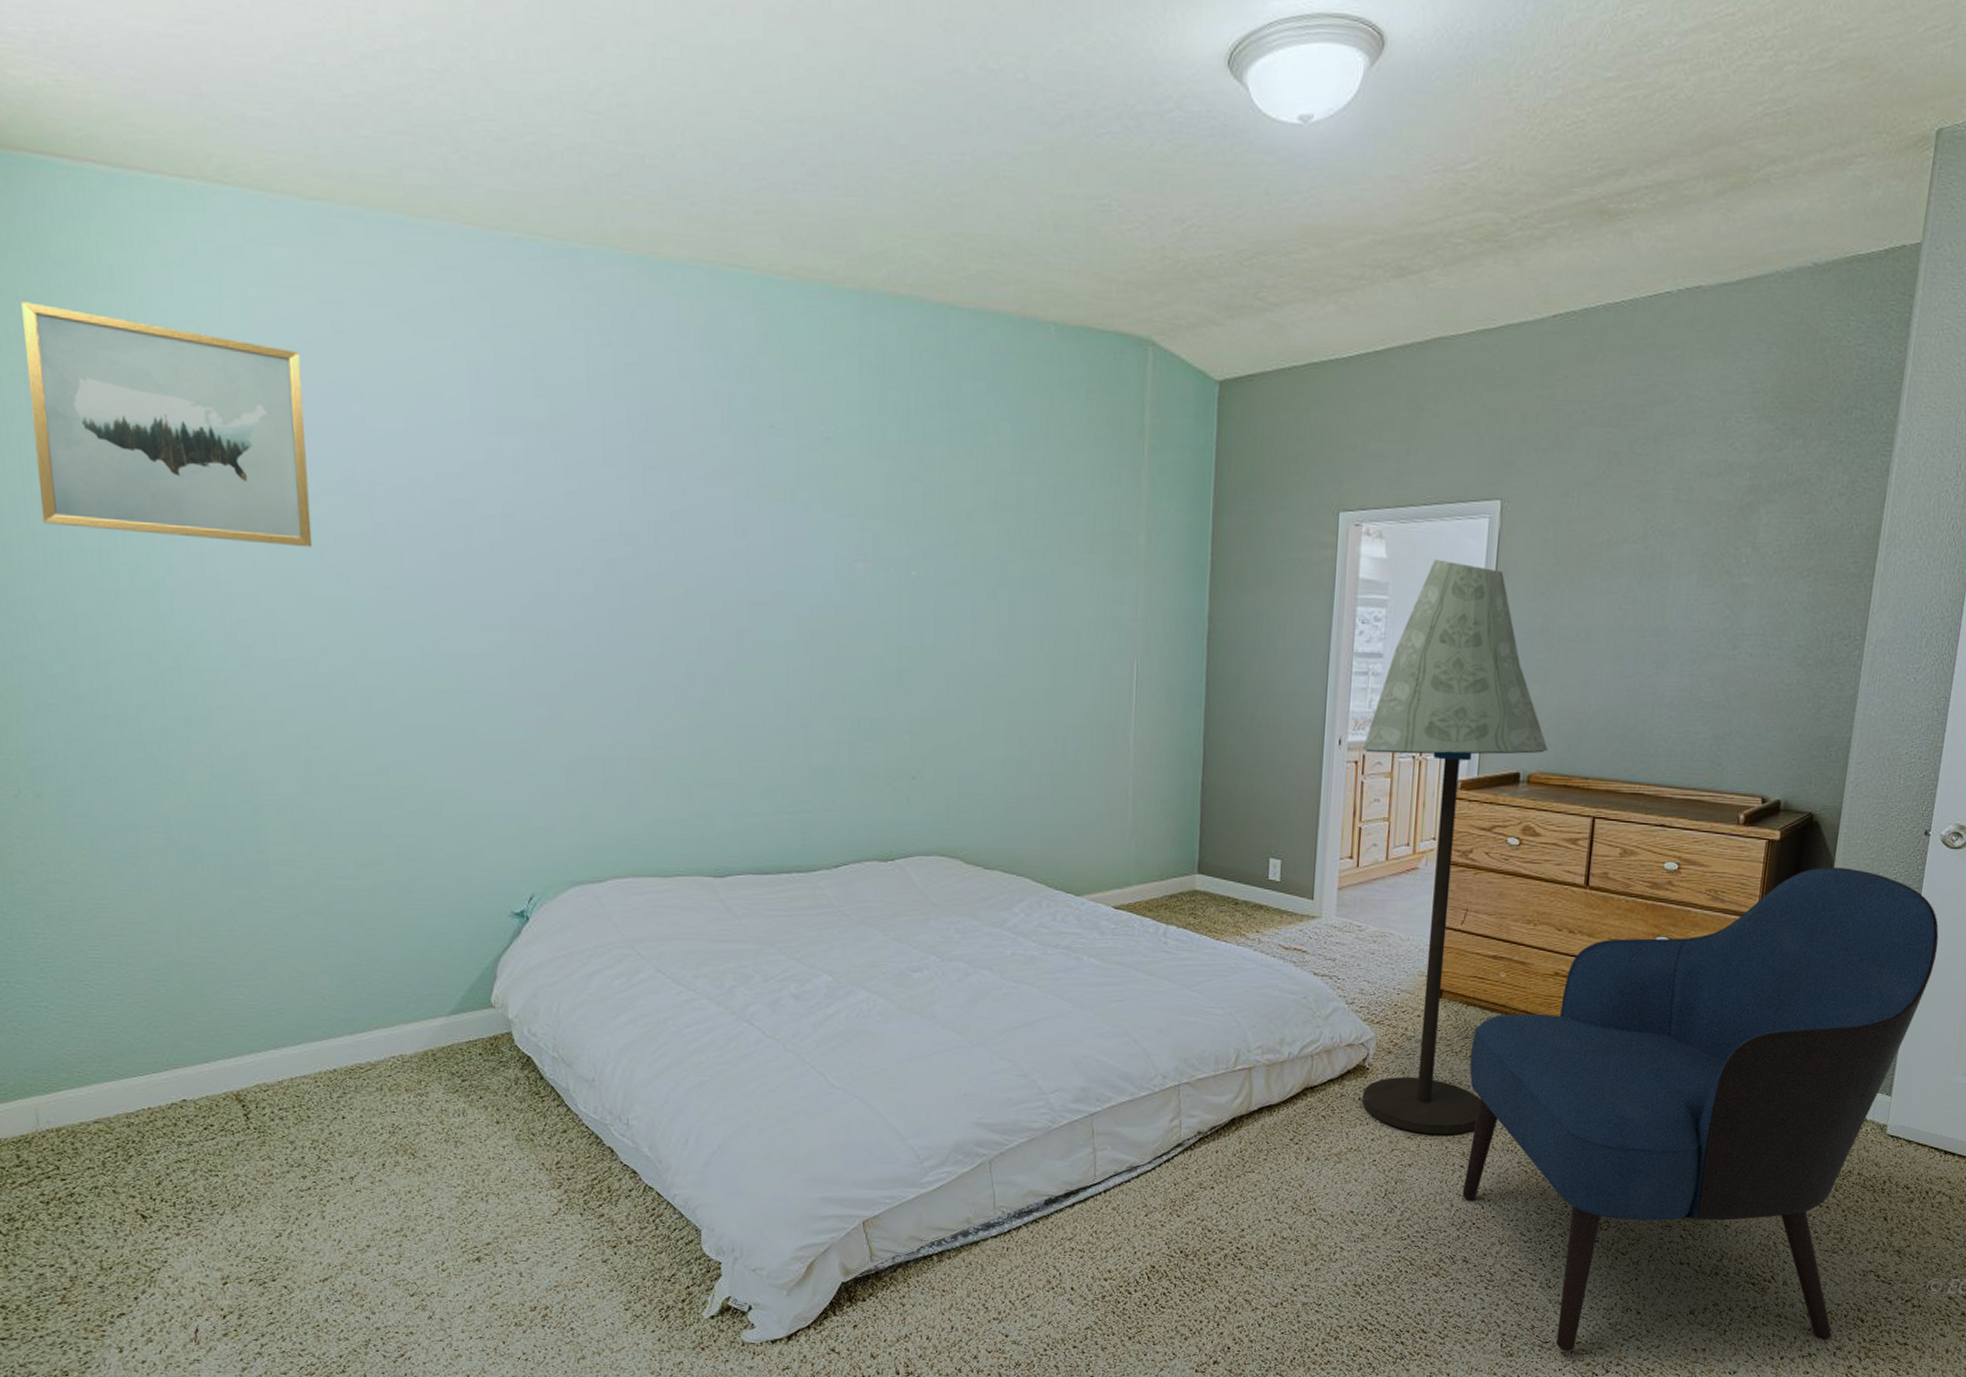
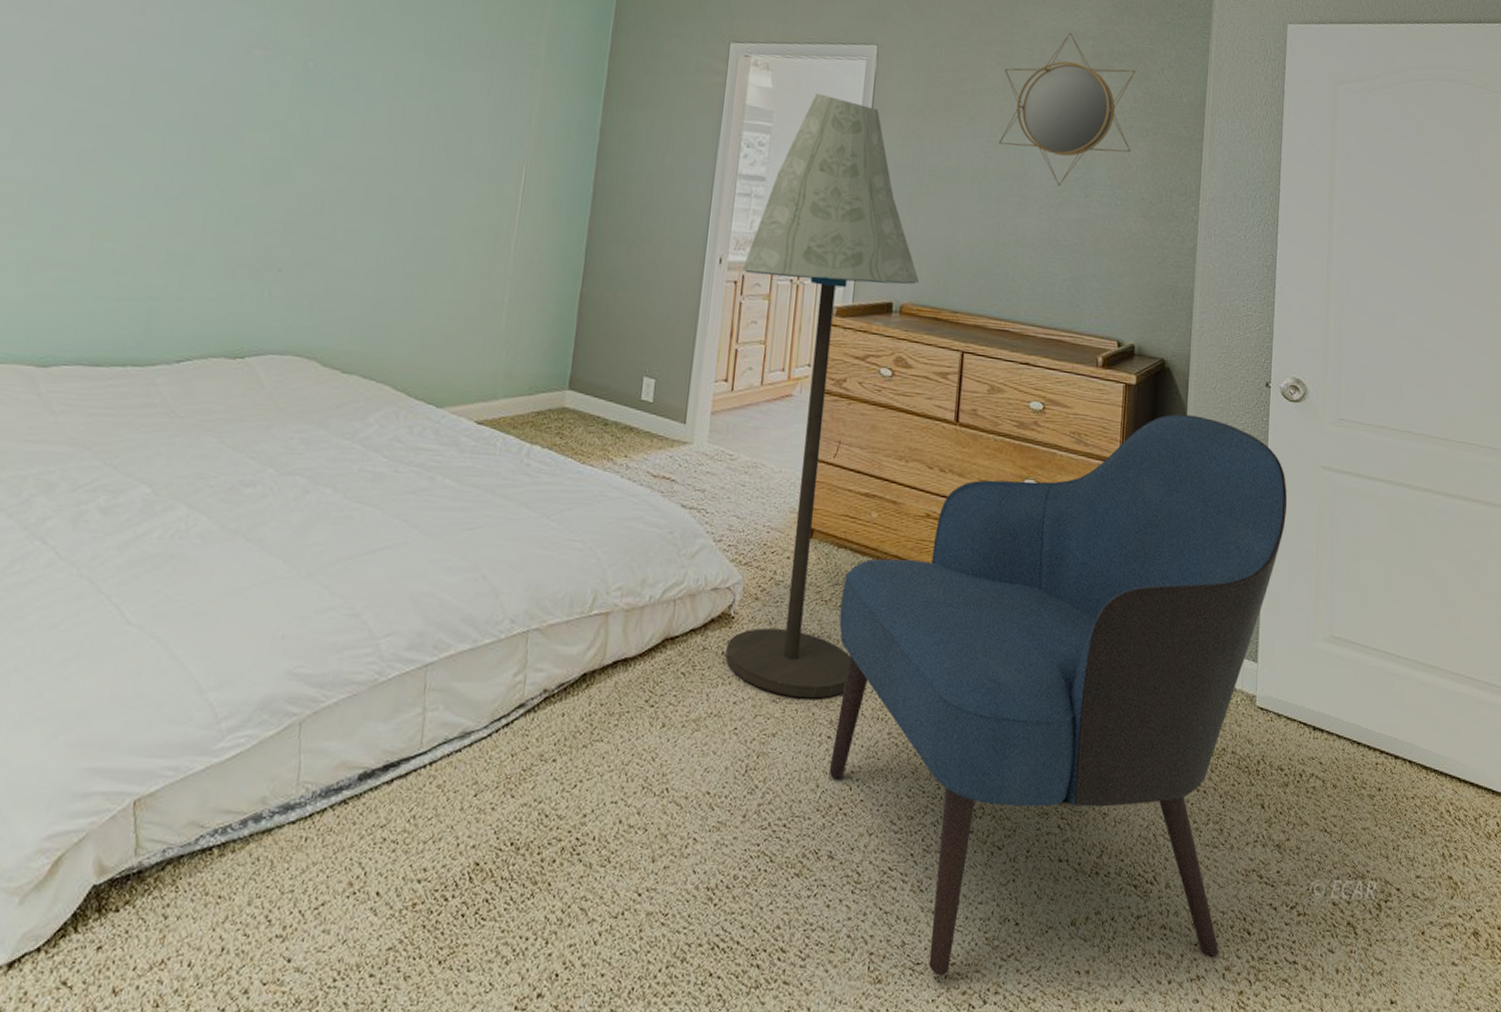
home mirror: none [1637,464,1799,640] -> present [998,32,1135,187]

